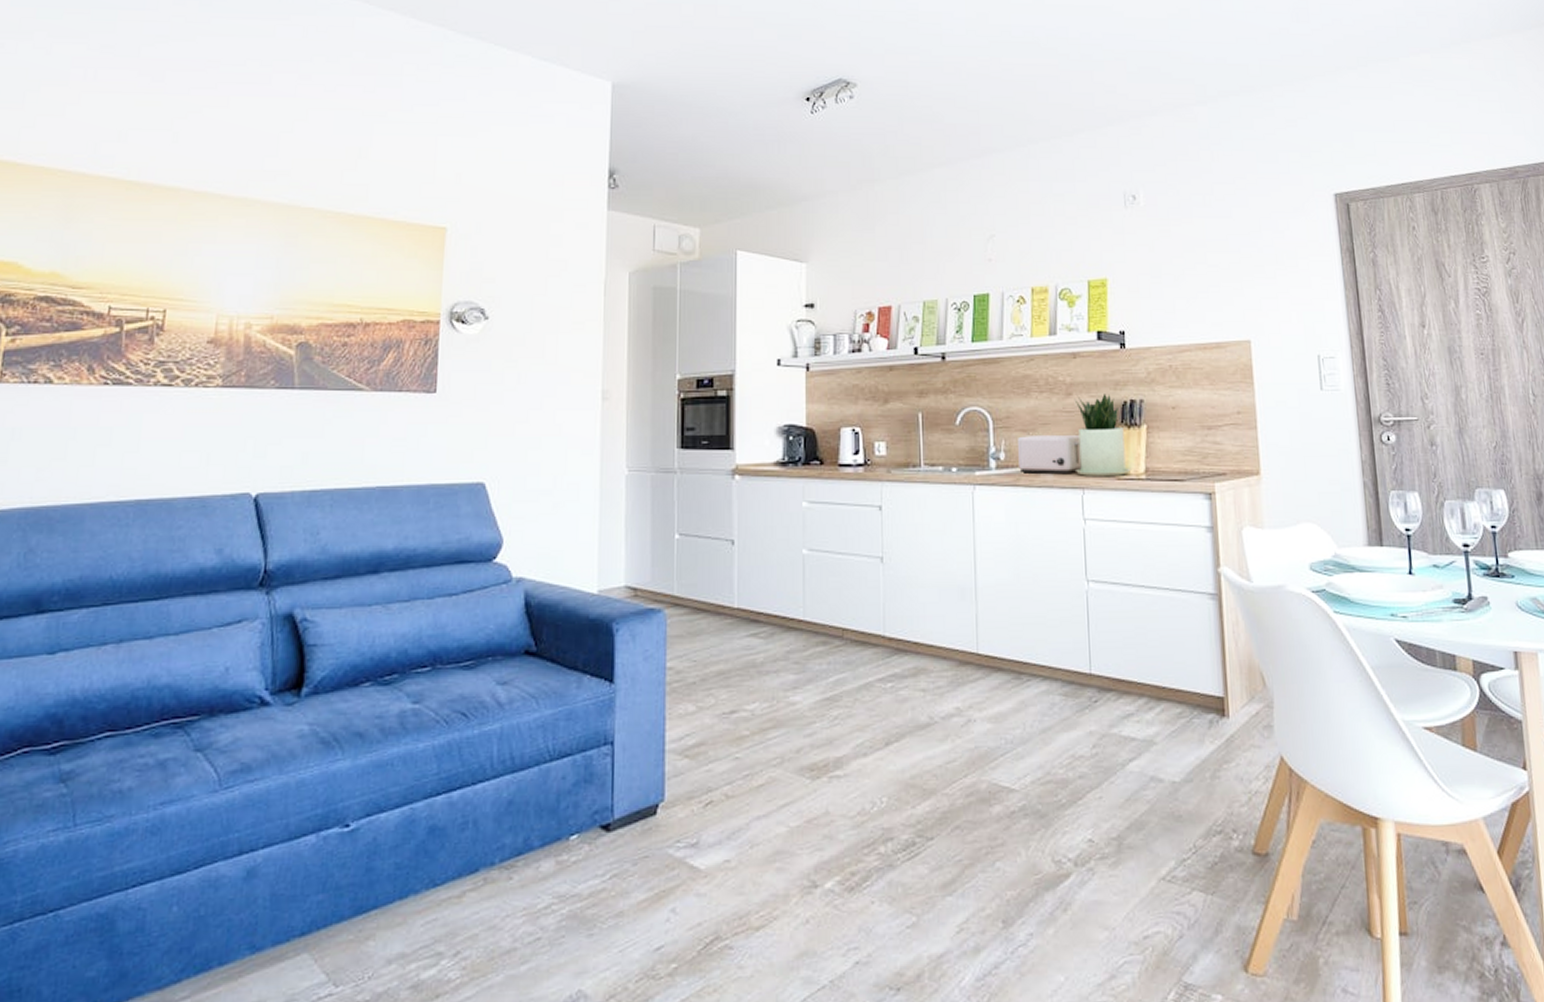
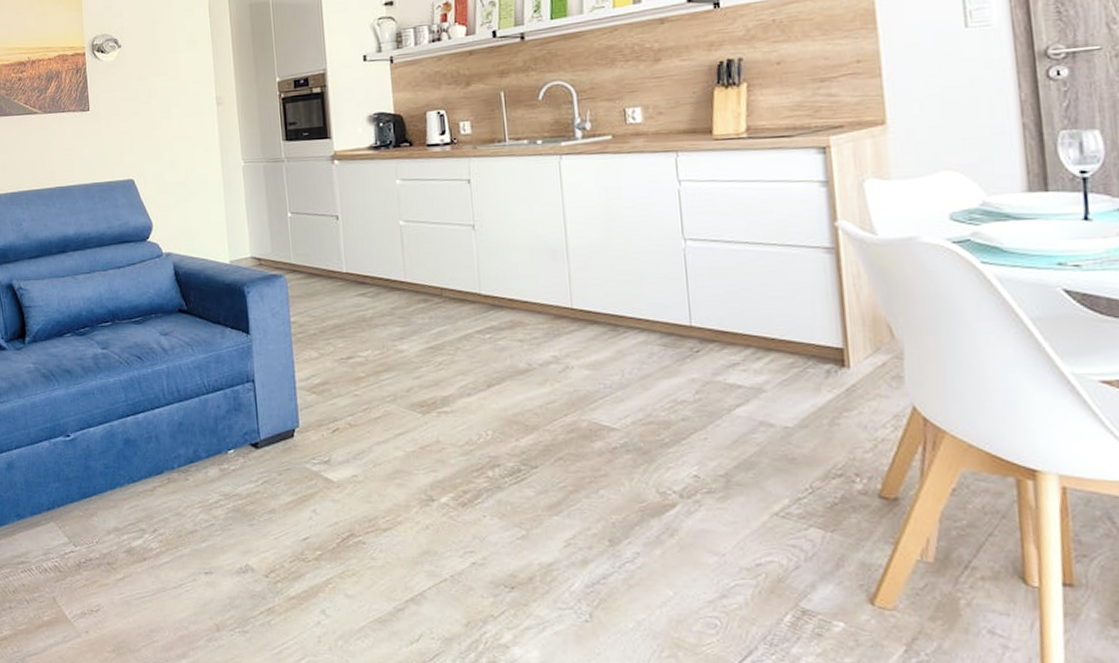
toaster: present [1018,434,1082,475] -> none [604,99,674,141]
planter: present [1074,394,1132,477] -> none [663,55,731,140]

